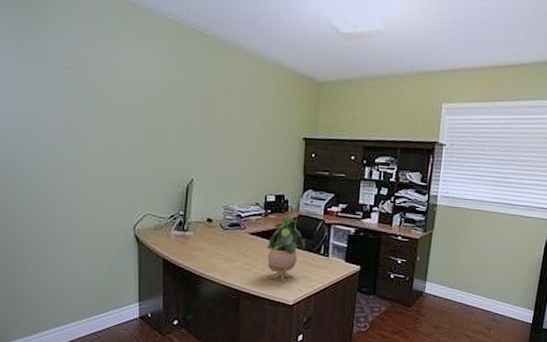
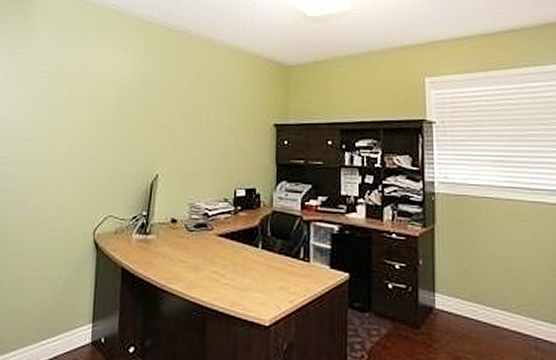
potted plant: present [267,217,306,283] -> none [237,214,282,296]

